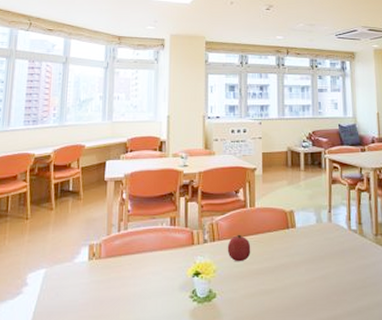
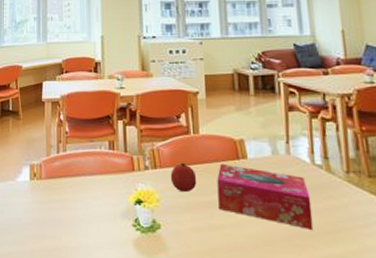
tissue box: none [269,234,347,287] -> present [217,164,314,230]

